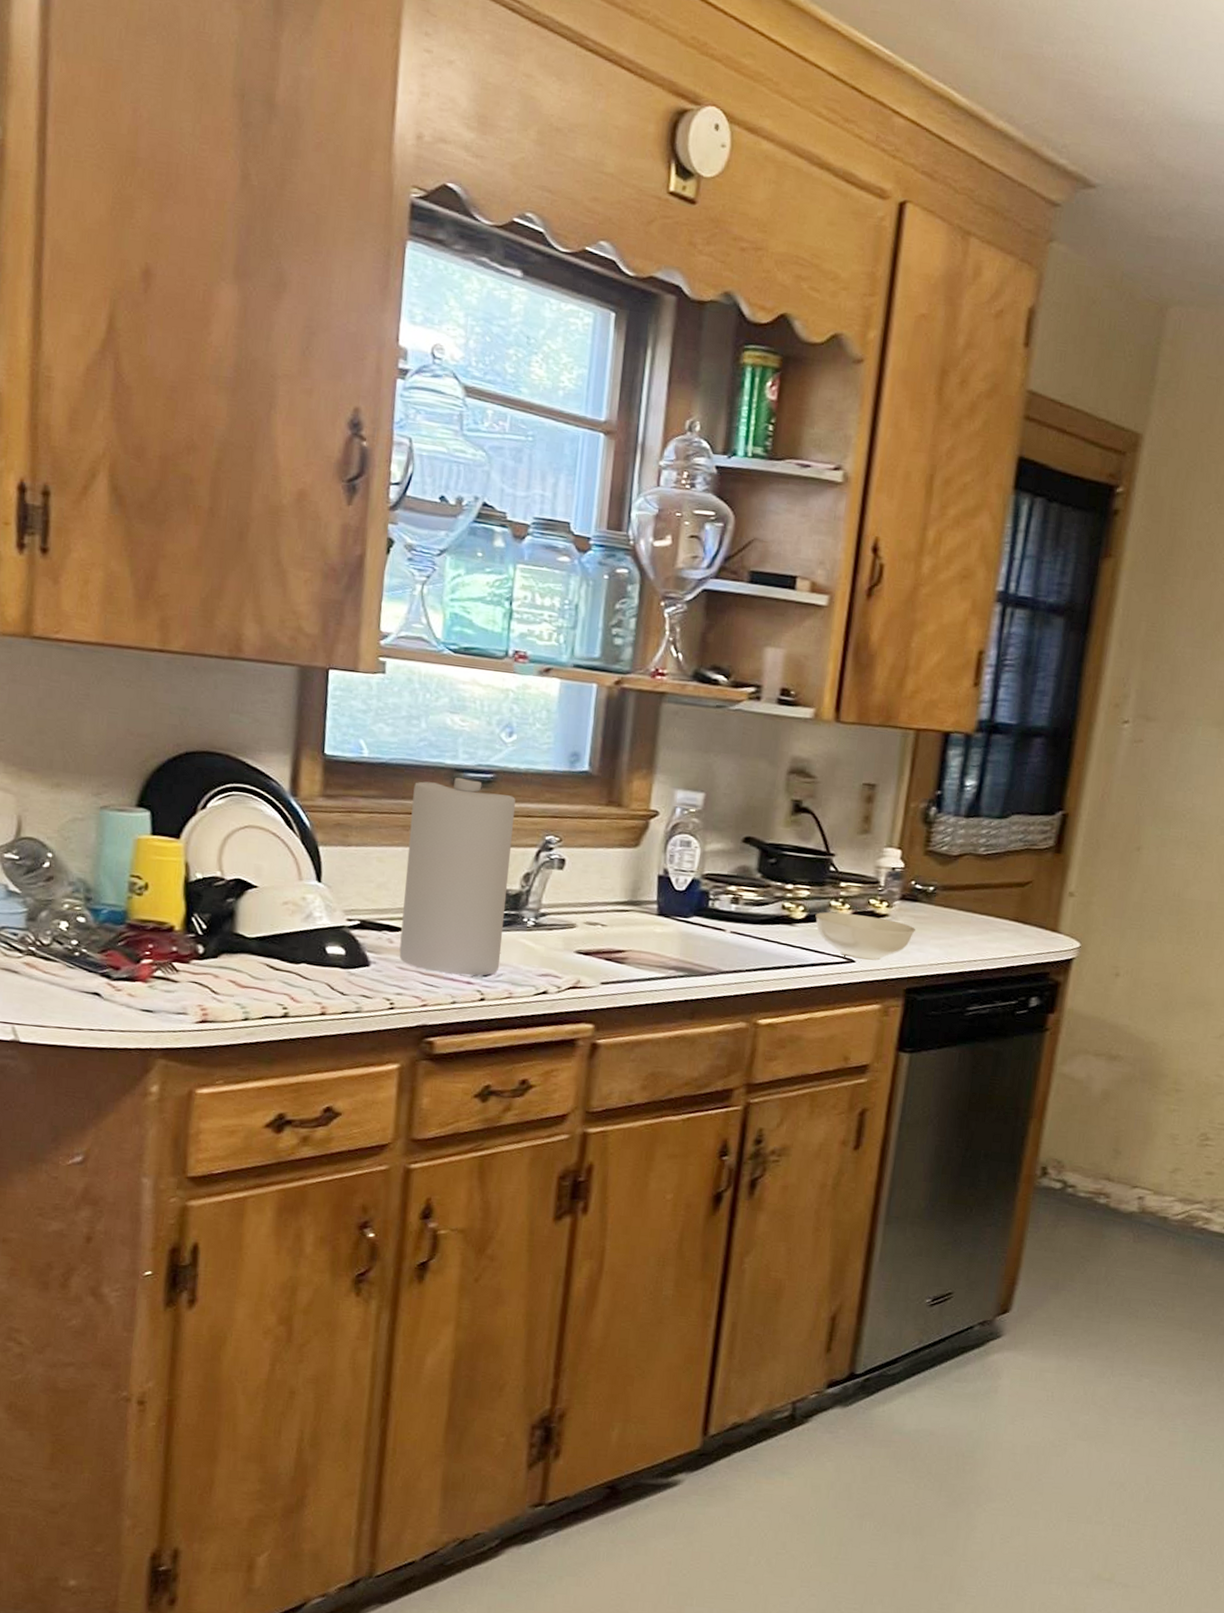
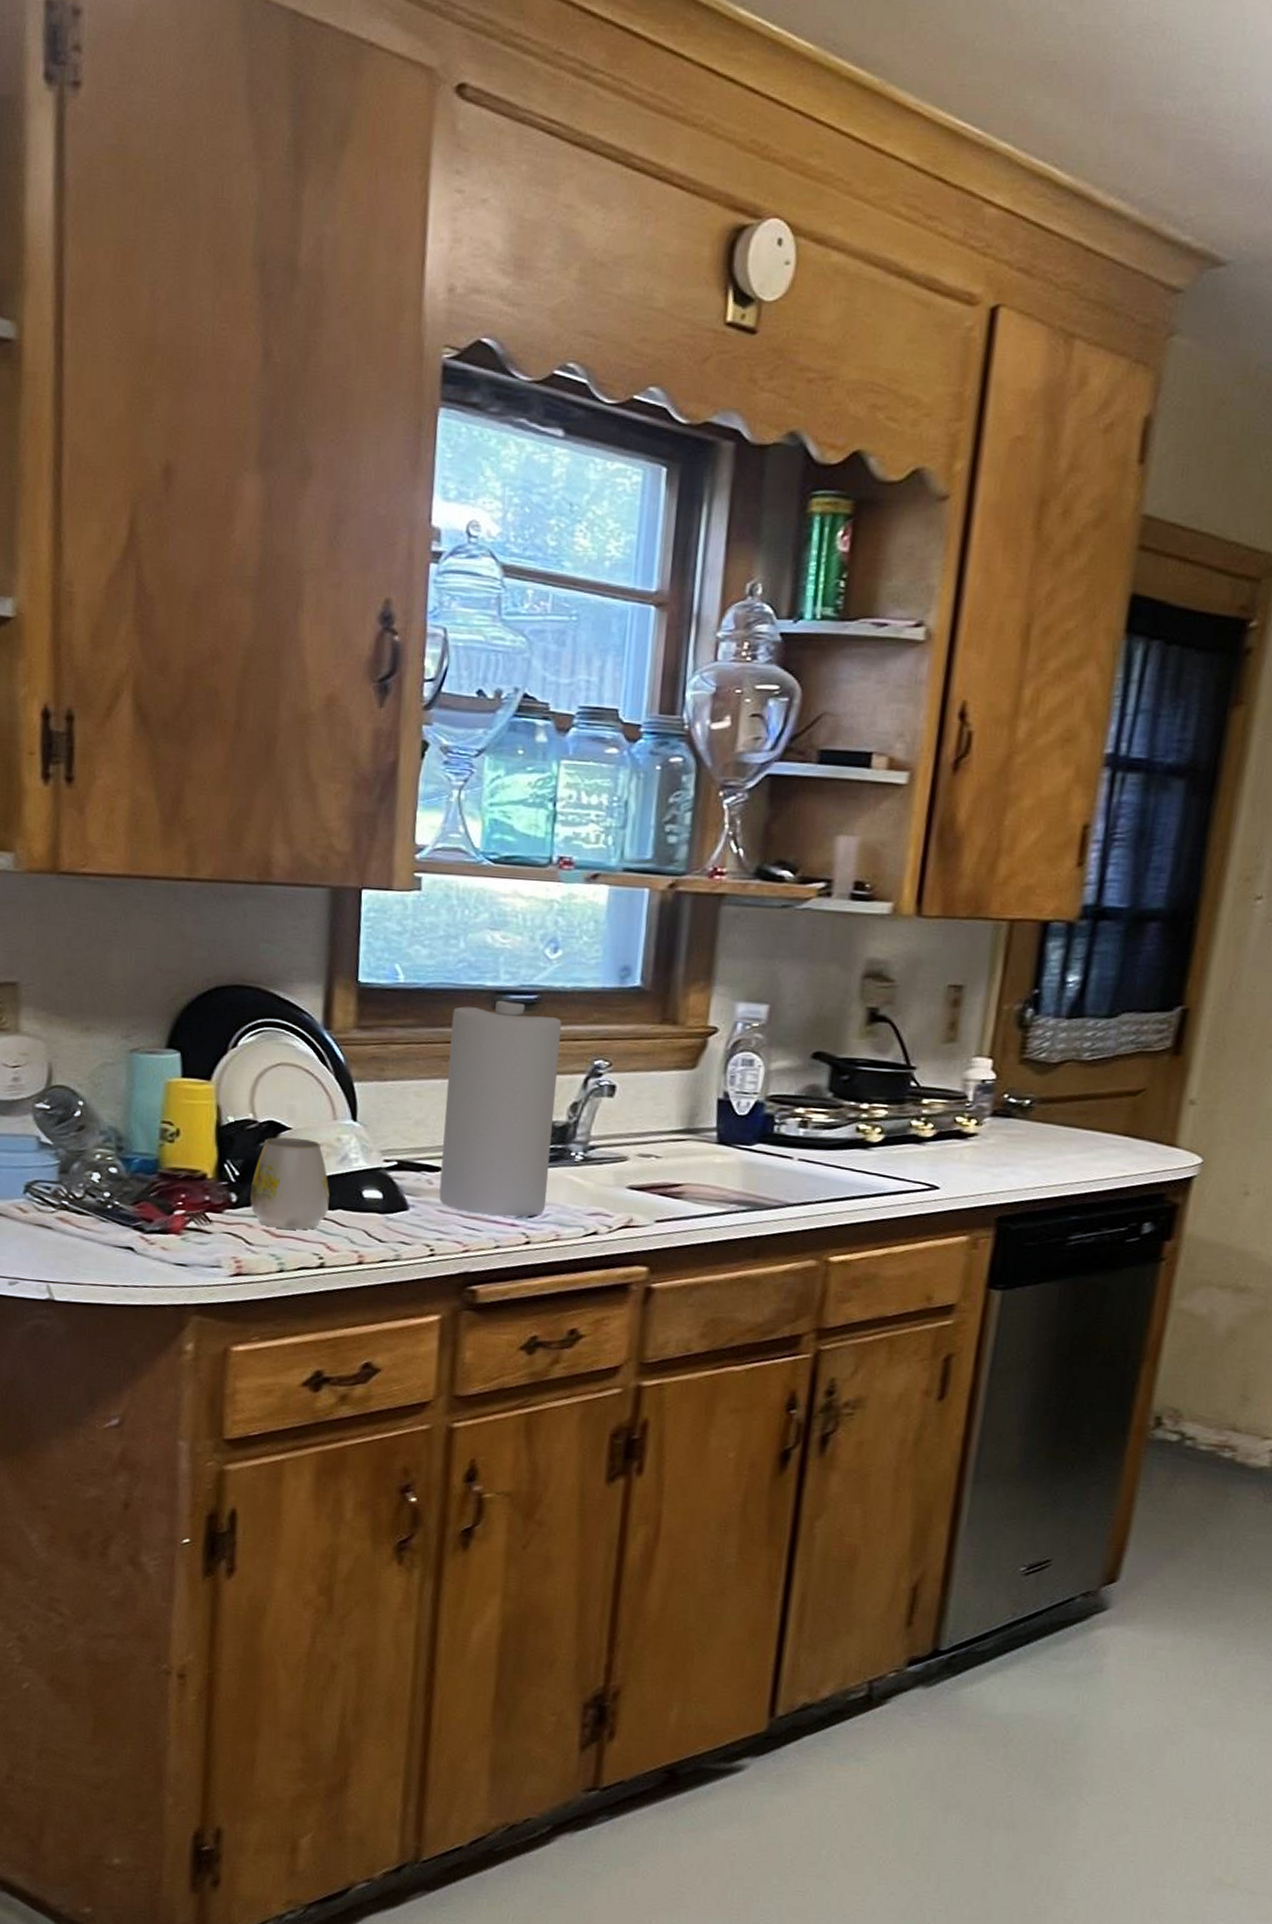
mug: none [216,894,295,982] -> present [249,1137,330,1230]
bowl: present [815,912,915,961] -> none [894,1133,1009,1186]

